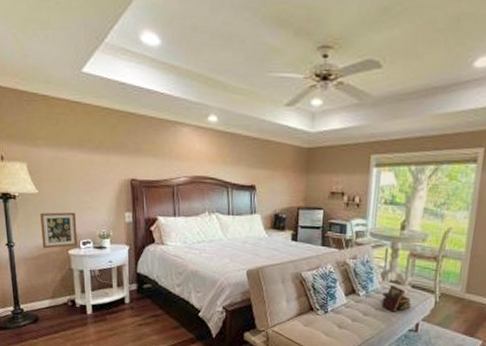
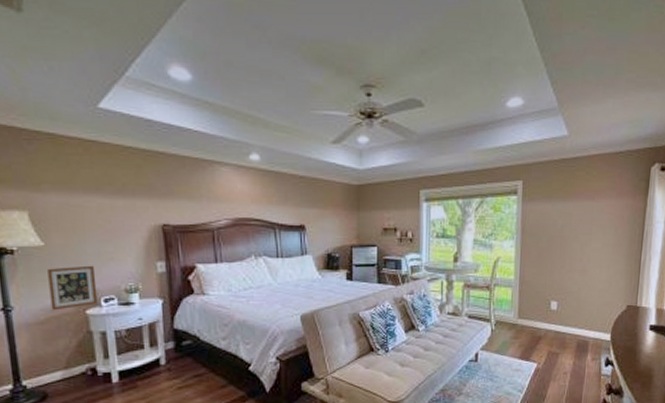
book: present [381,286,412,313] -> none [441,318,470,345]

